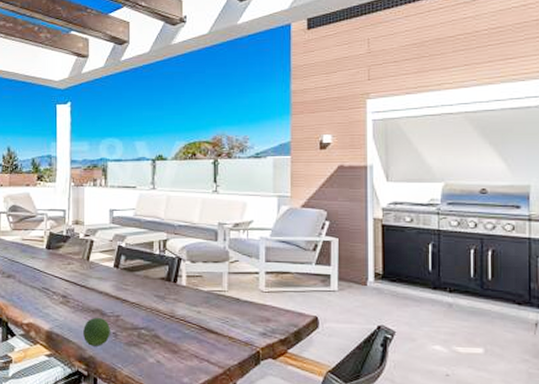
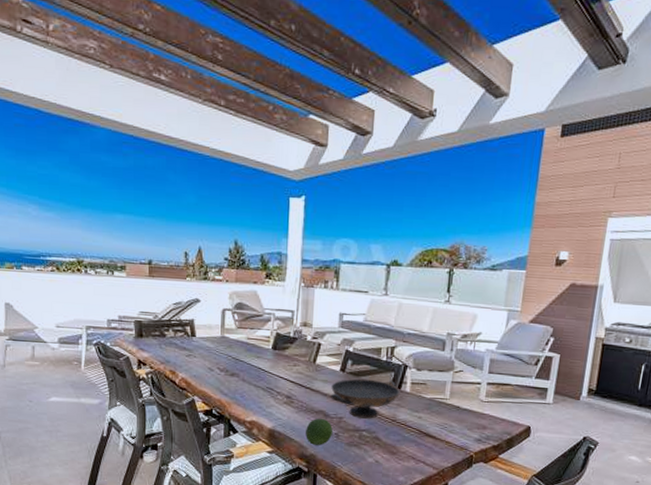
decorative bowl: none [106,274,176,316] -> present [331,378,400,419]

